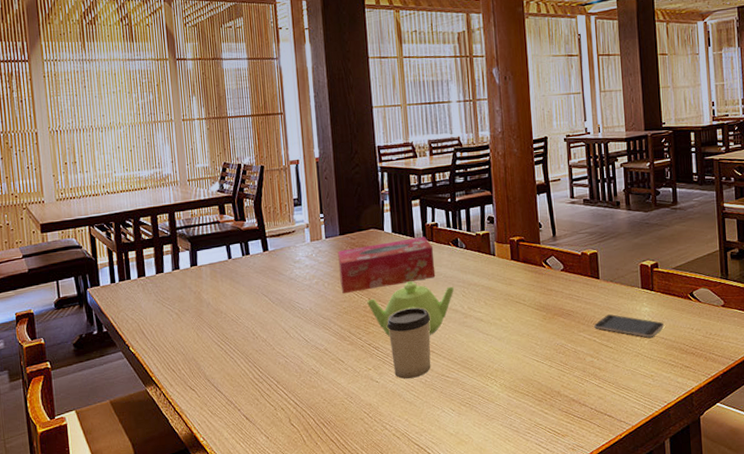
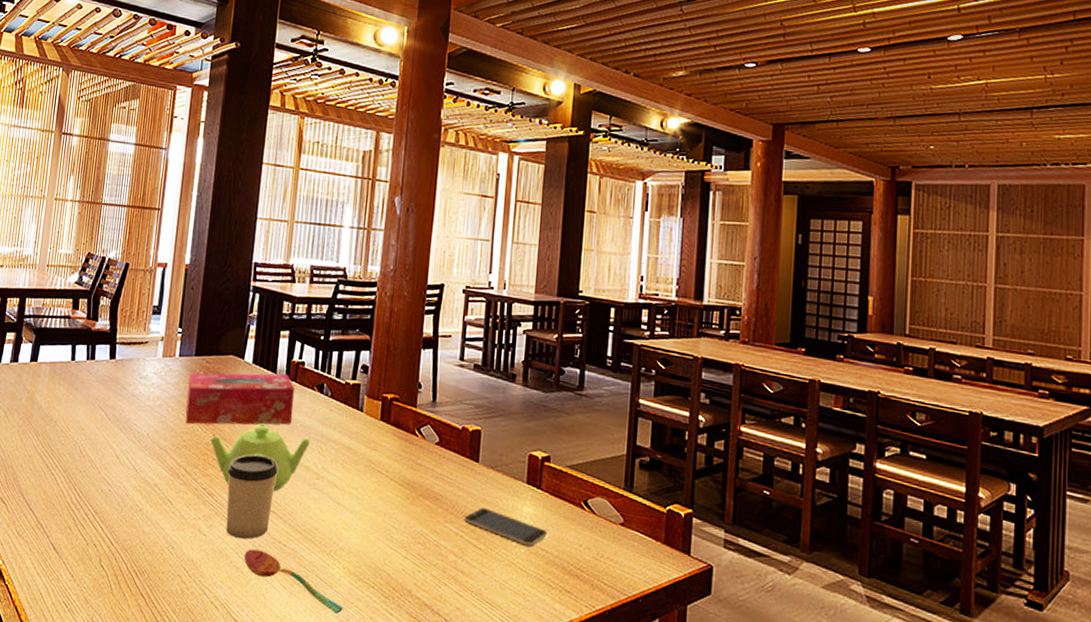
soupspoon: none [414,384,506,422] -> present [243,549,343,614]

